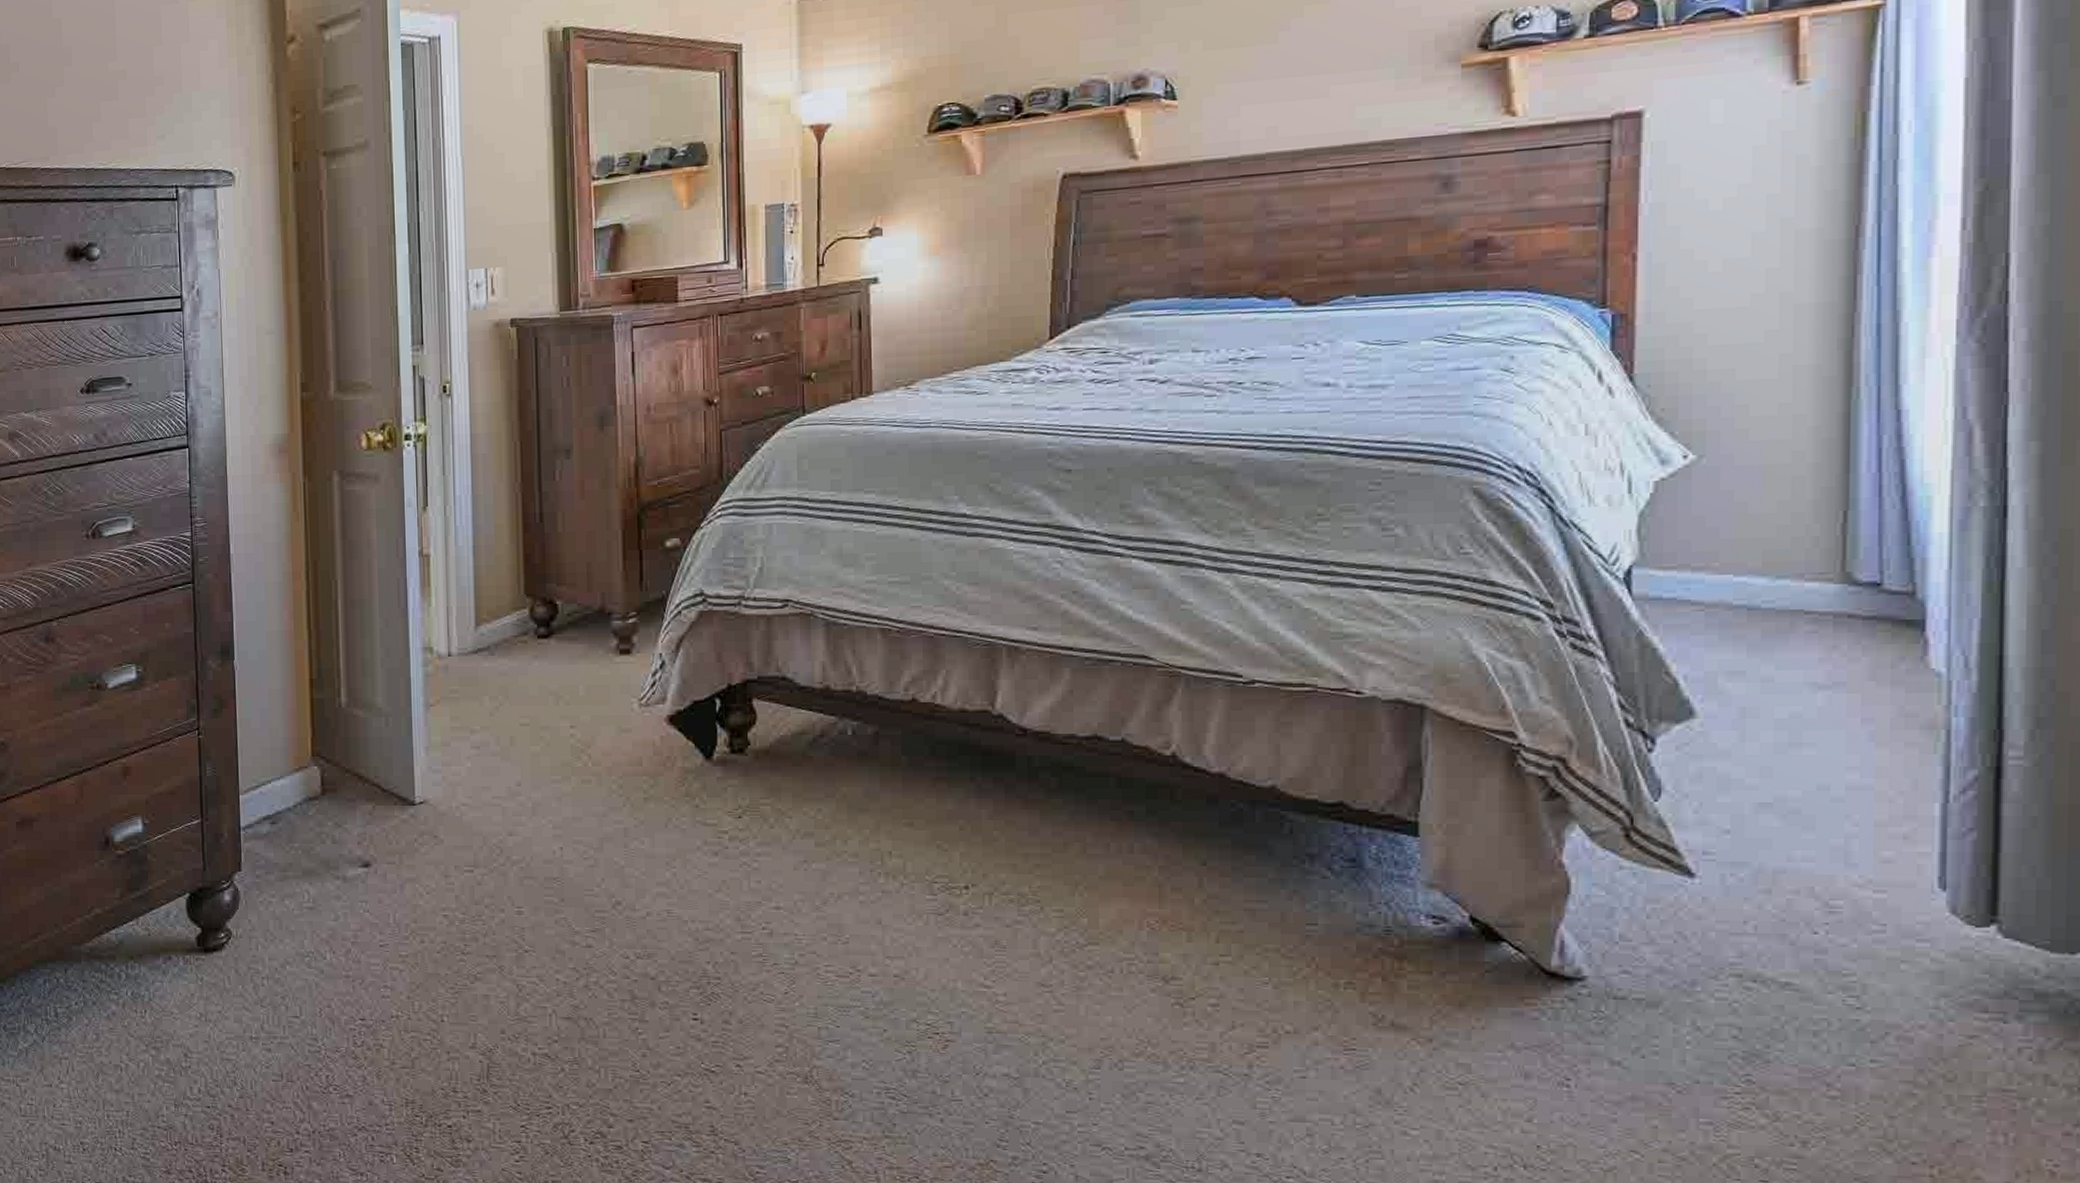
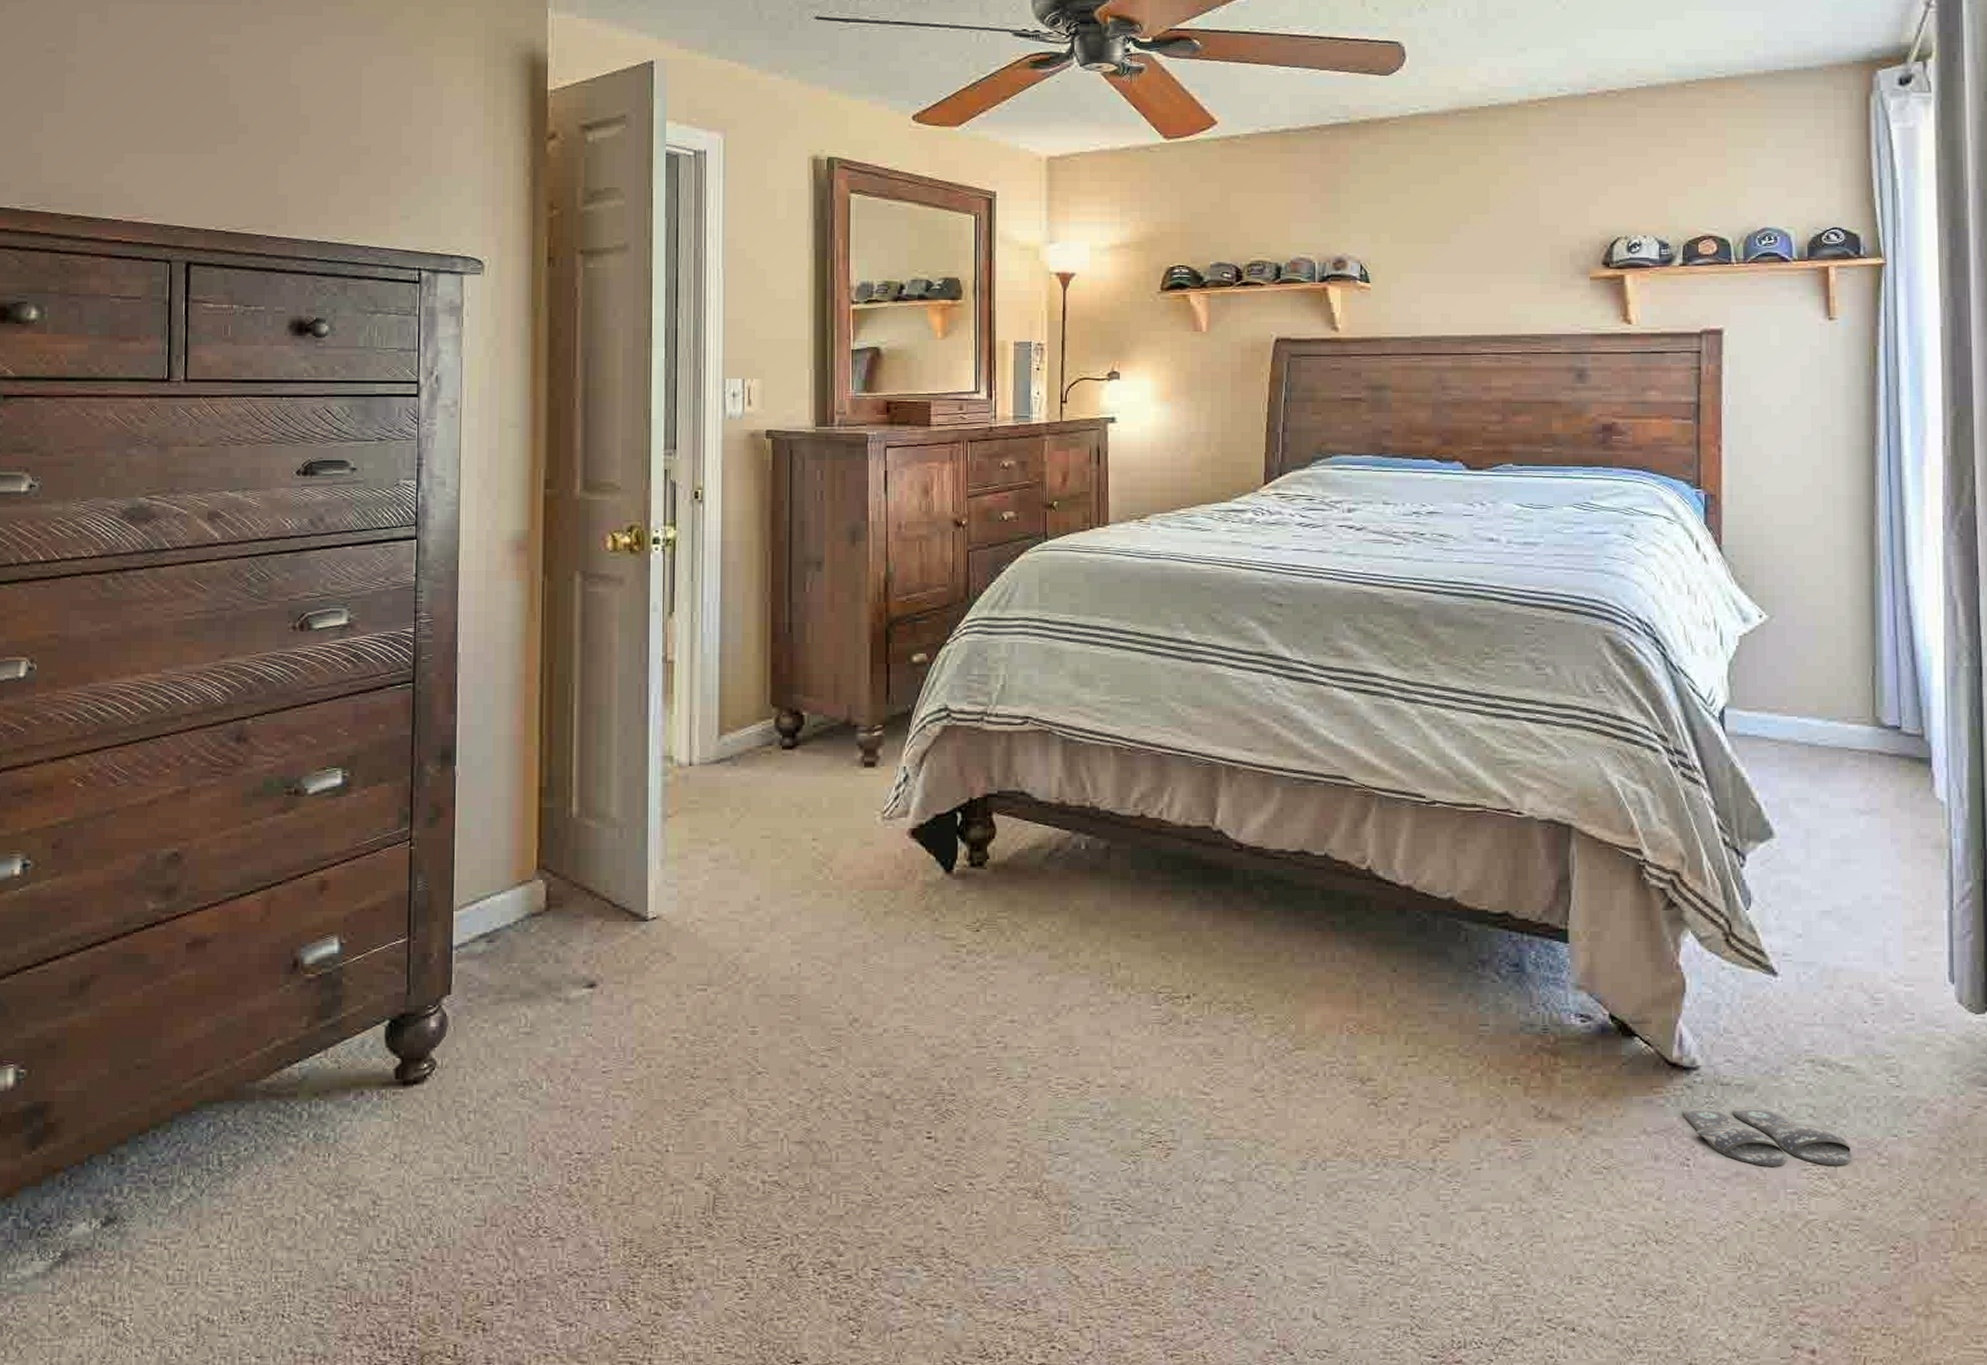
slippers: none [1562,1021,1789,1096] -> present [1683,1106,1851,1166]

